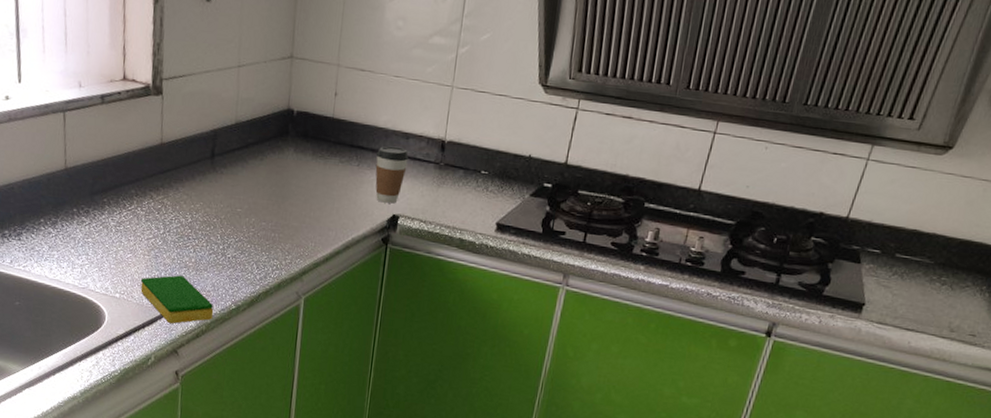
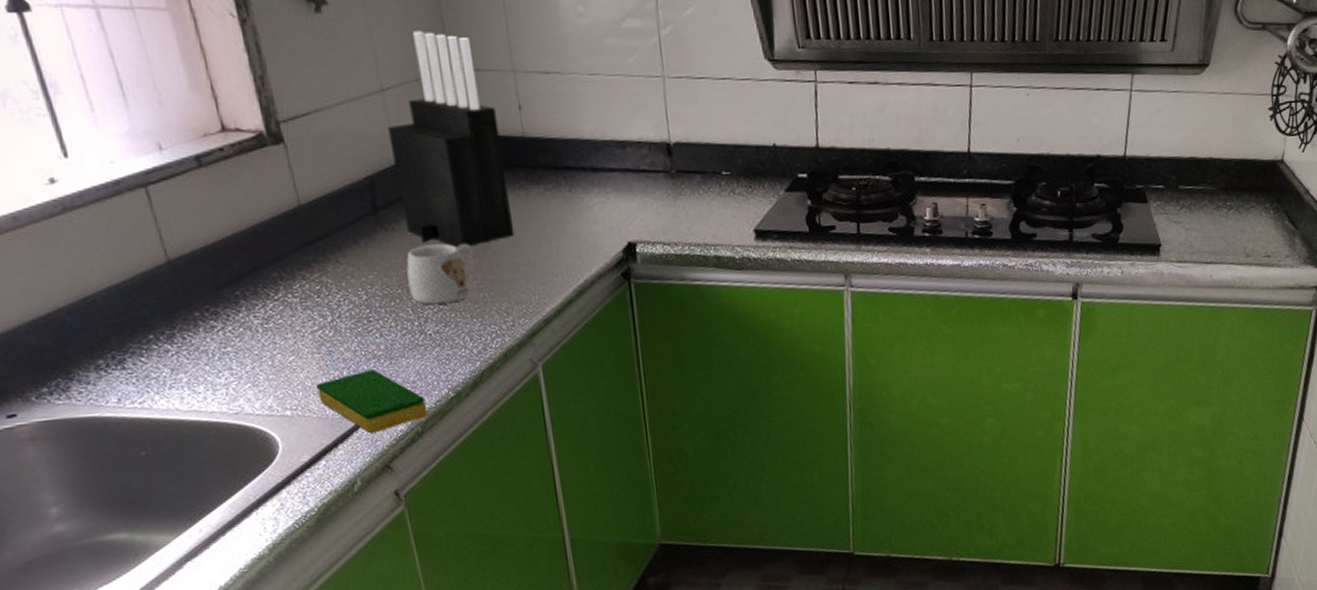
mug: none [222,188,276,237] -> present [406,243,476,305]
knife block: none [231,24,318,196] -> present [387,30,515,248]
coffee cup: present [375,146,408,204] -> none [588,159,632,230]

